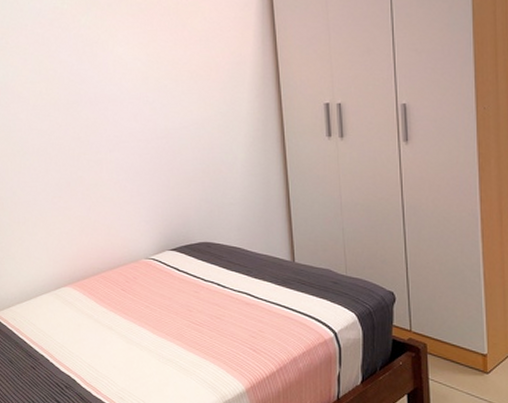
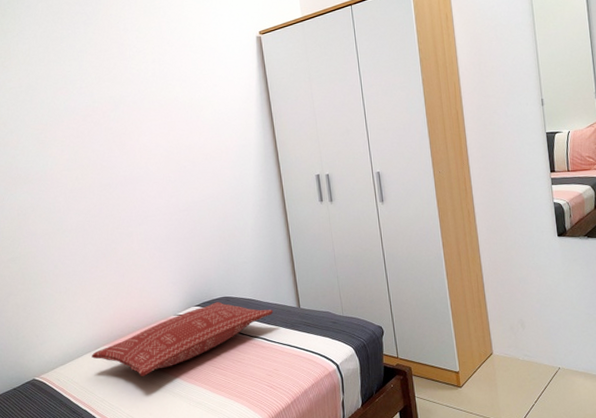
pillow: none [51,247,262,324] -> present [91,302,274,376]

